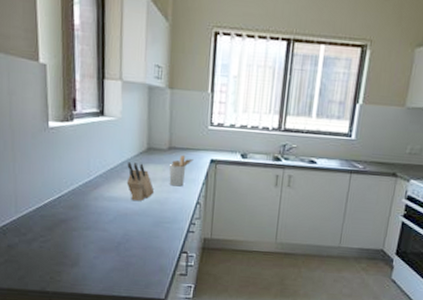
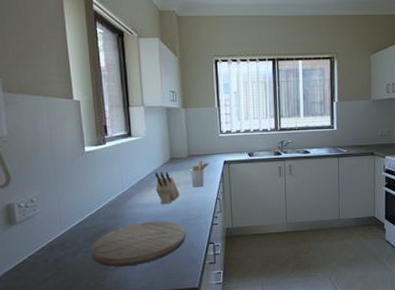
cutting board: none [48,217,156,265] -> present [91,221,185,267]

